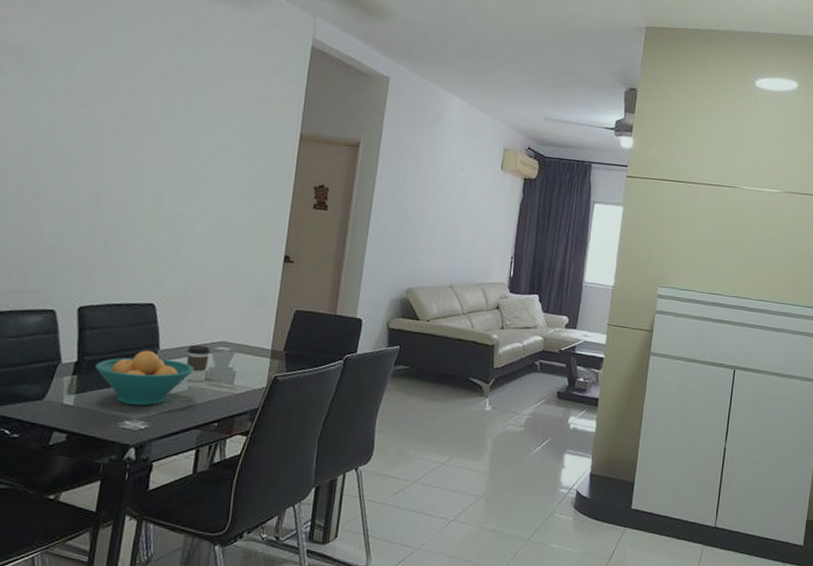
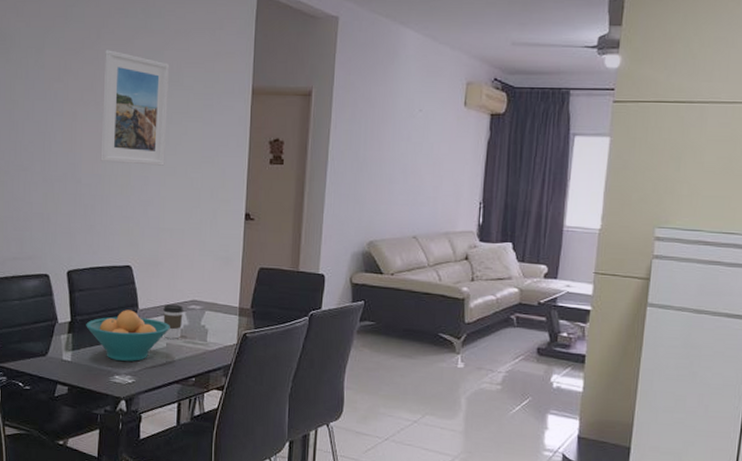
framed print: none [129,81,214,203] -> present [100,50,169,166]

